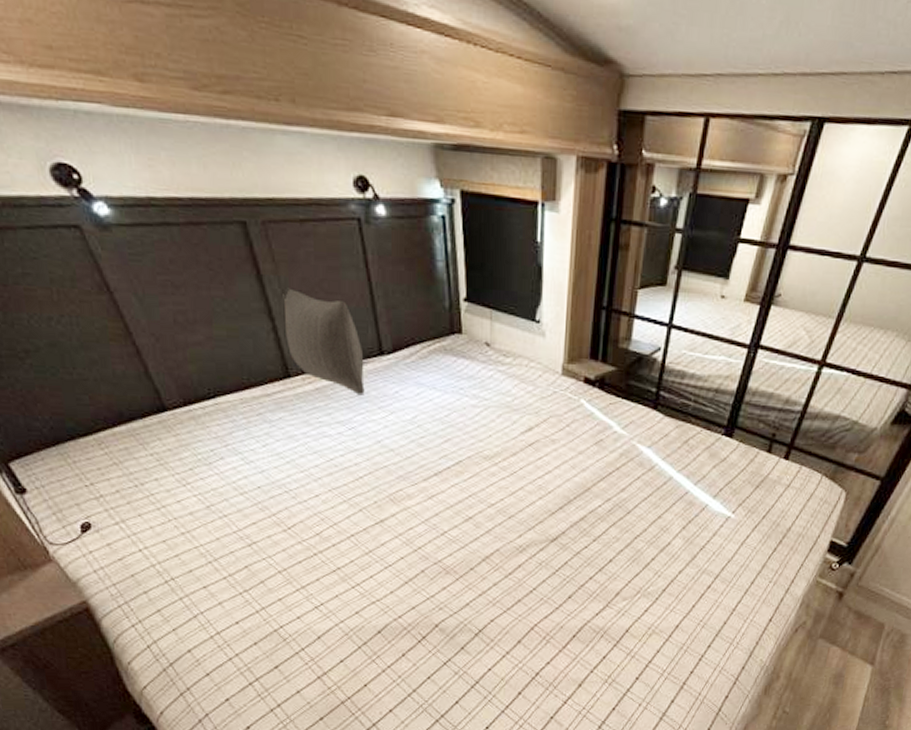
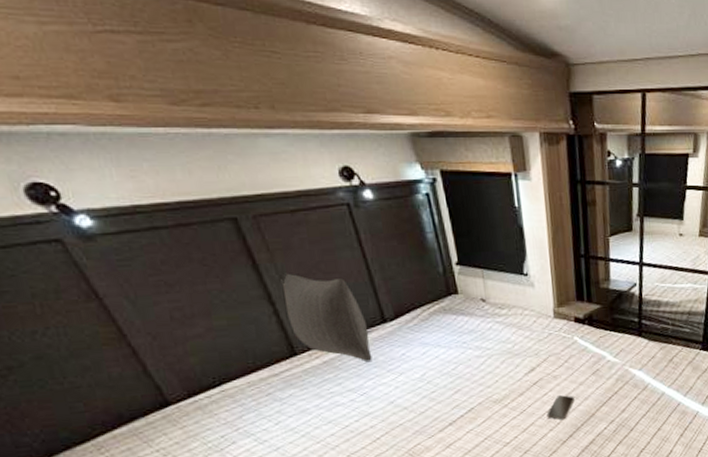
smartphone: none [538,462,571,489] -> present [546,395,575,420]

